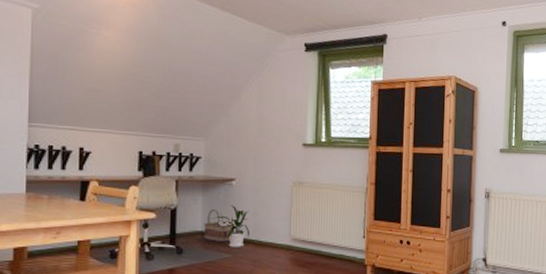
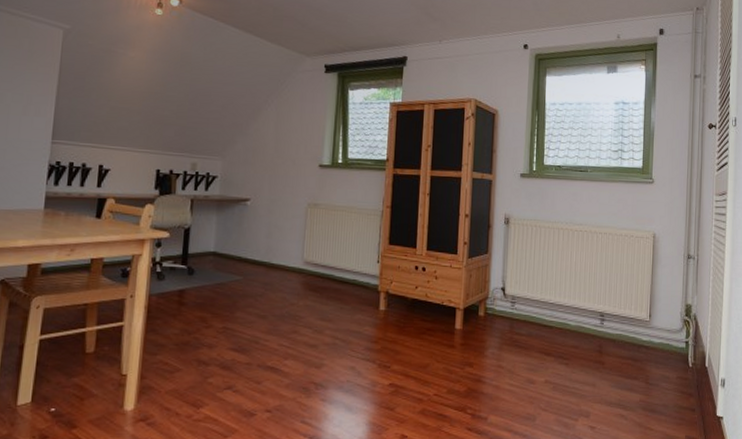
basket: present [204,209,235,243] -> none [216,229,248,265]
house plant: present [212,205,250,247] -> none [225,226,263,269]

